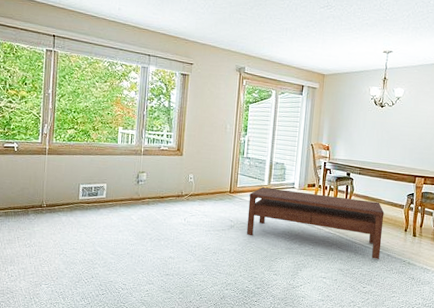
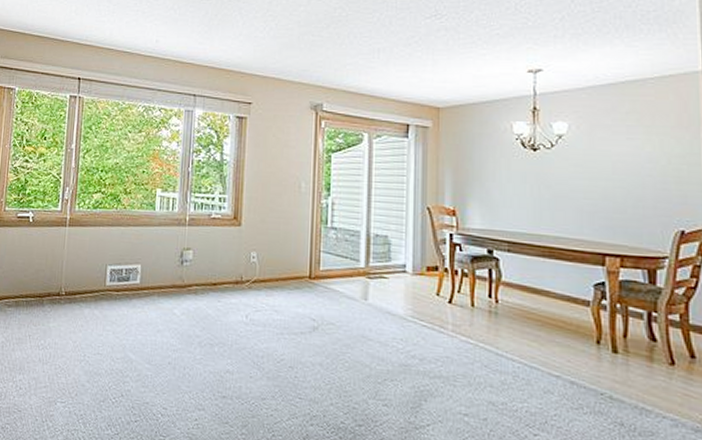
coffee table: present [246,187,385,260] -> none [336,270,558,390]

